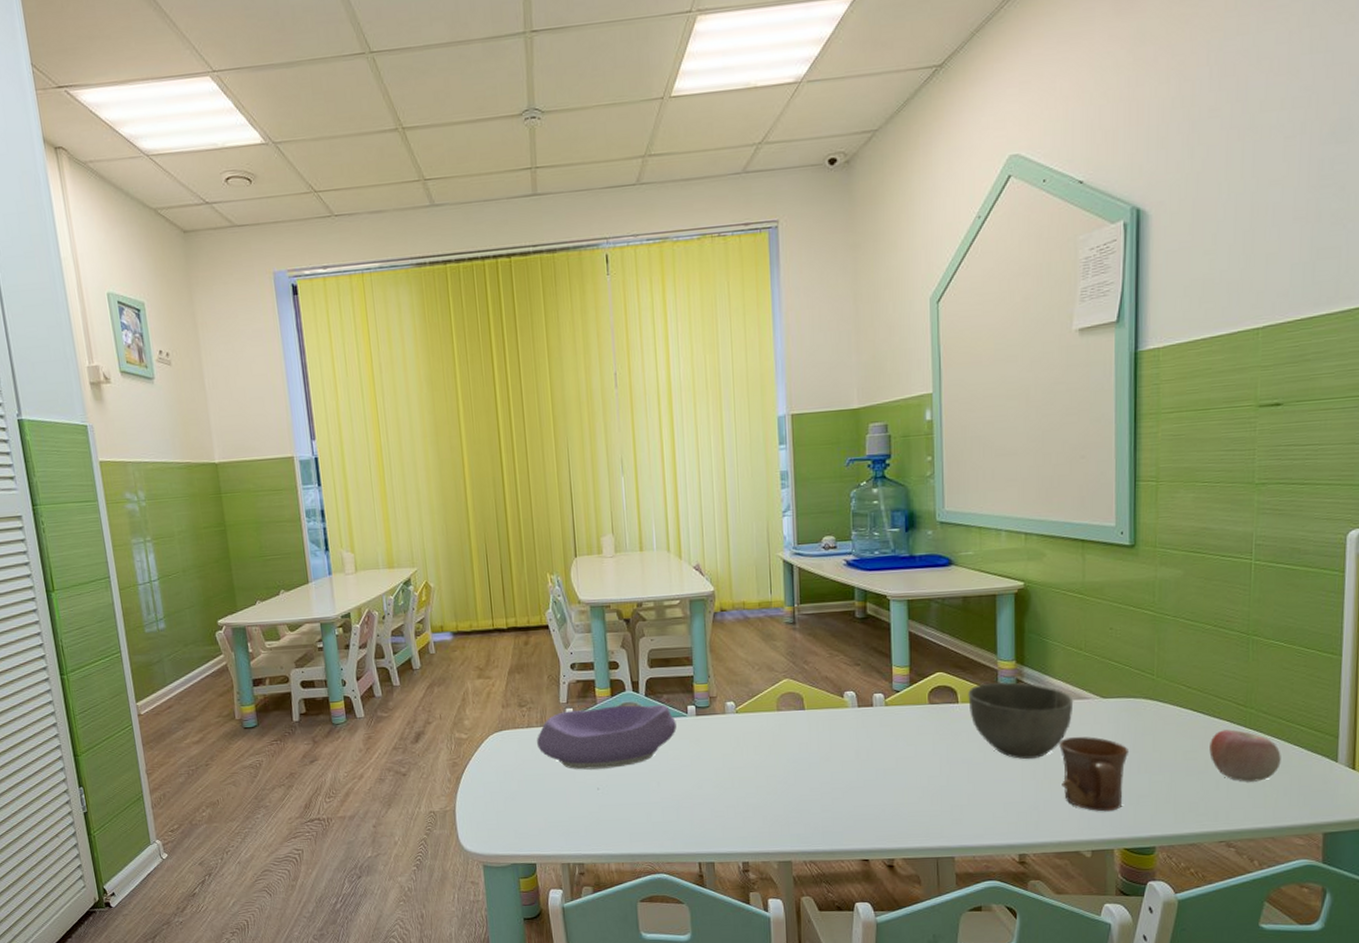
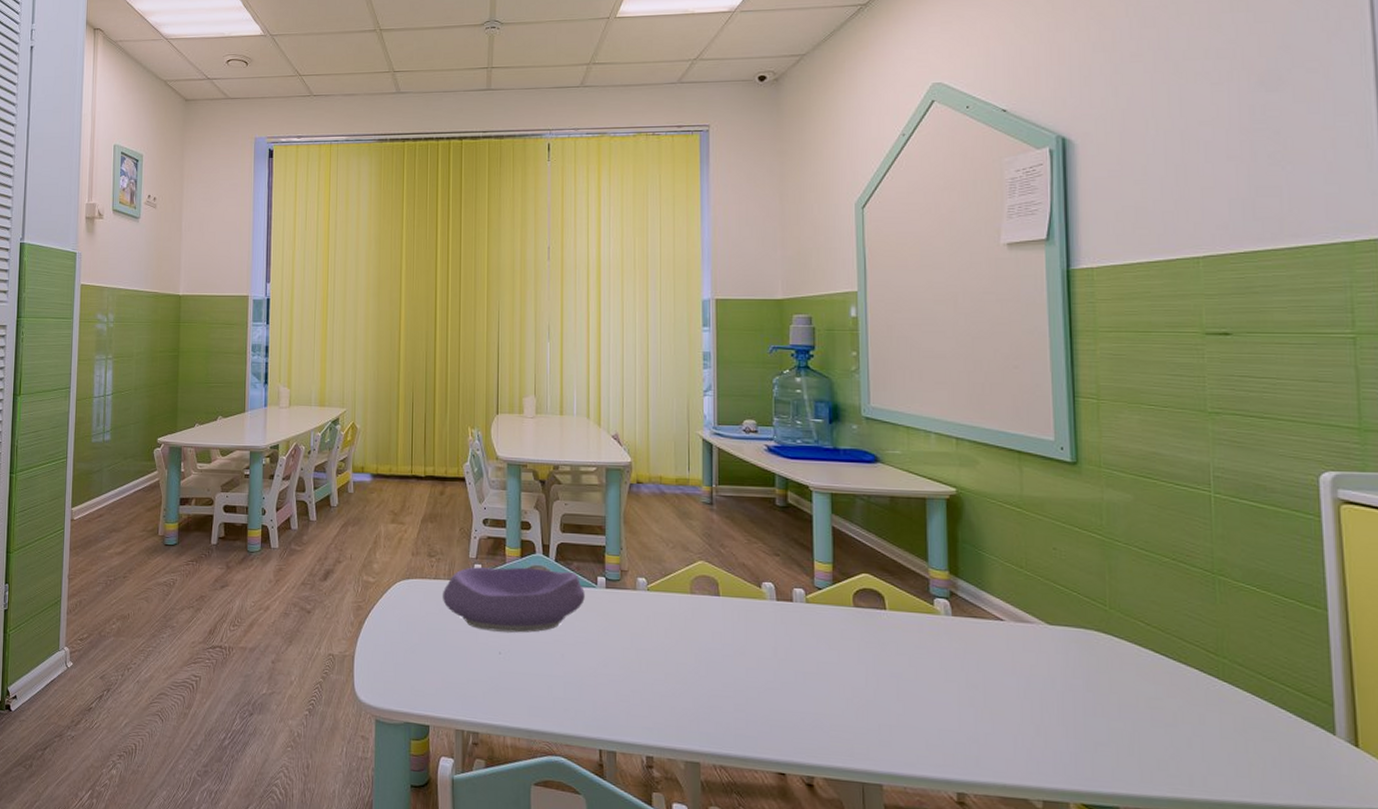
bowl: present [968,682,1074,760] -> none [897,592,1016,684]
mug: present [1059,736,1128,812] -> none [1000,663,1081,757]
apple: present [1209,729,1281,782] -> none [1177,678,1265,746]

